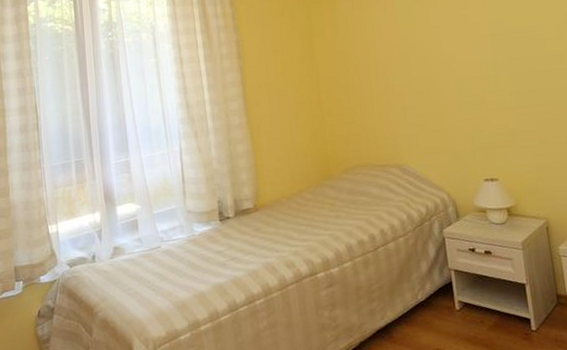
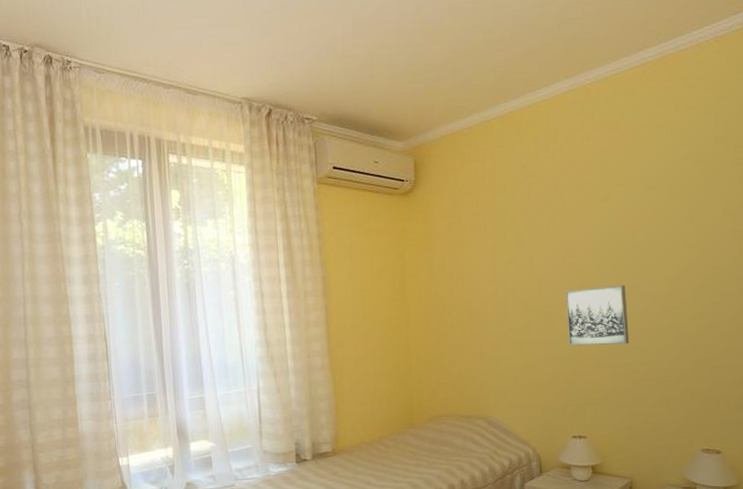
wall art: none [462,32,528,92] -> present [565,284,630,346]

